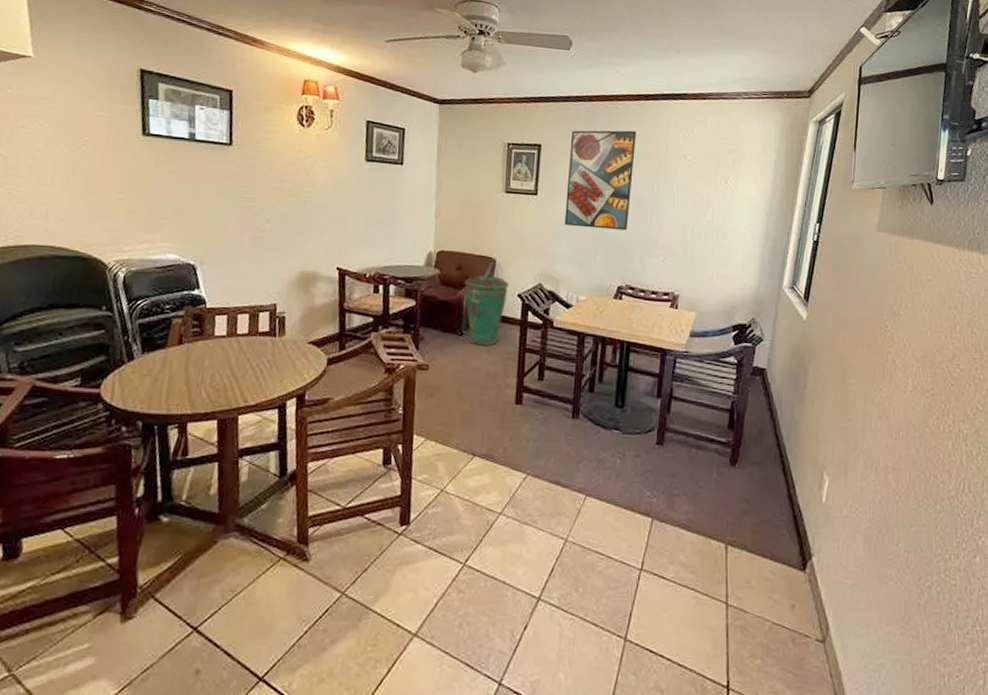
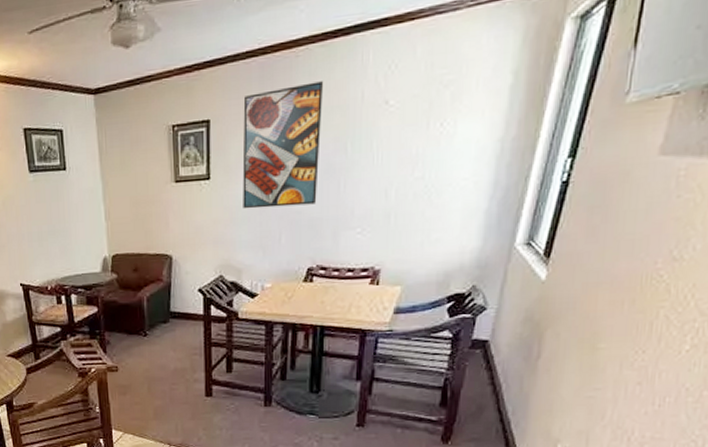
trash can: present [464,273,509,346] -> none [142,272,188,344]

